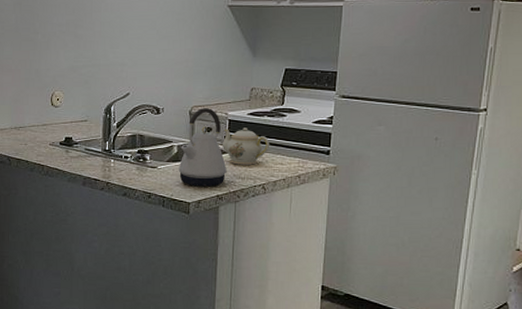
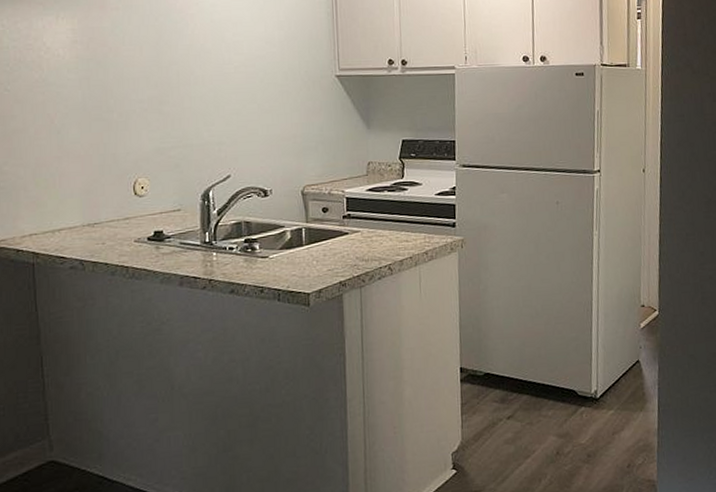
kettle: present [178,108,227,187] -> none [293,186,349,275]
teapot: present [223,127,270,165] -> none [341,205,393,246]

